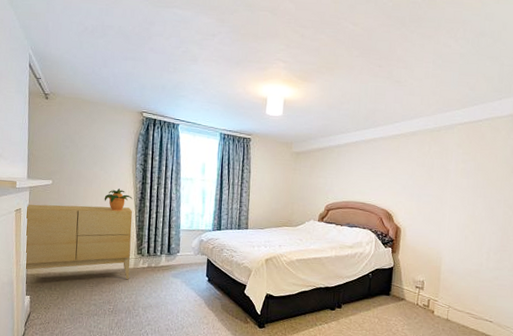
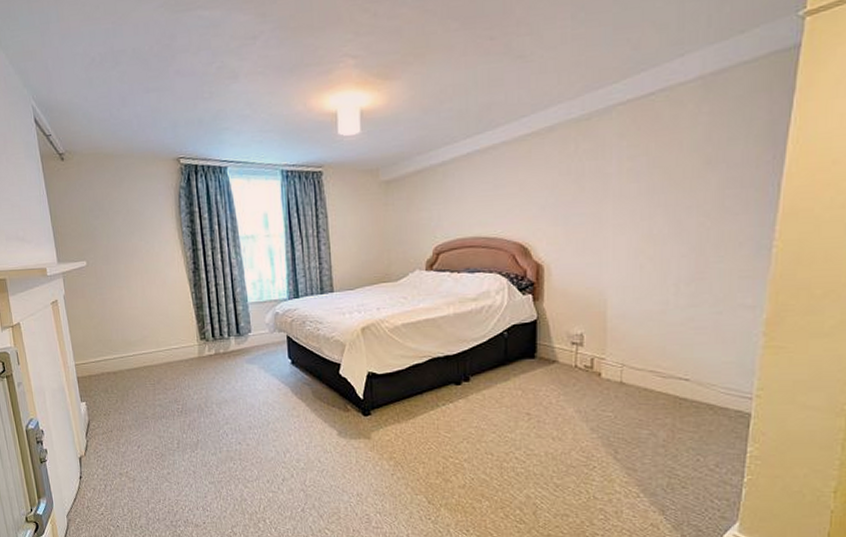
sideboard: present [26,204,133,280] -> none [64,283,195,373]
potted plant: present [104,188,133,211] -> none [150,261,185,290]

